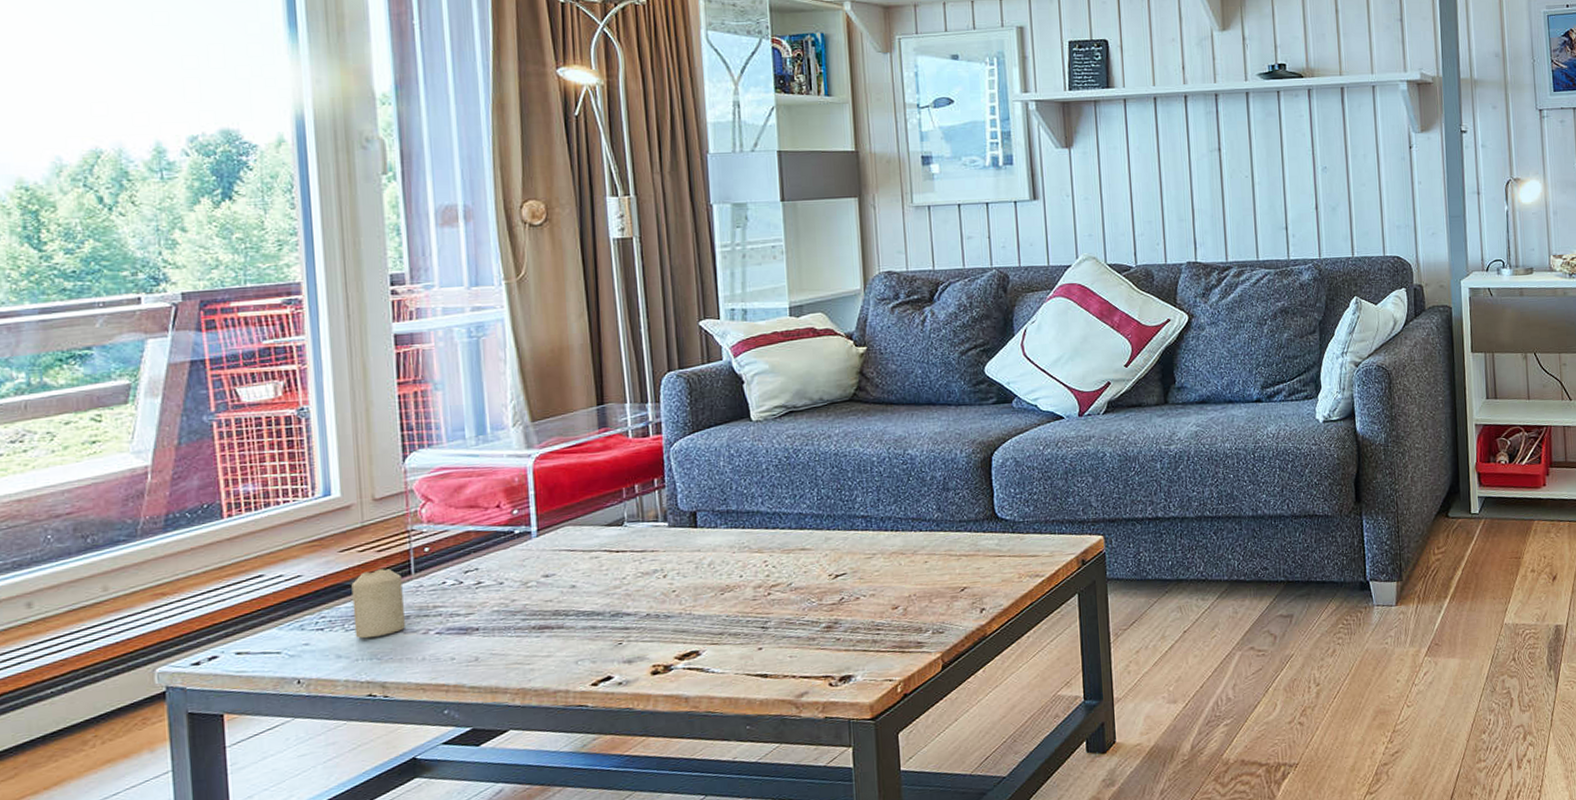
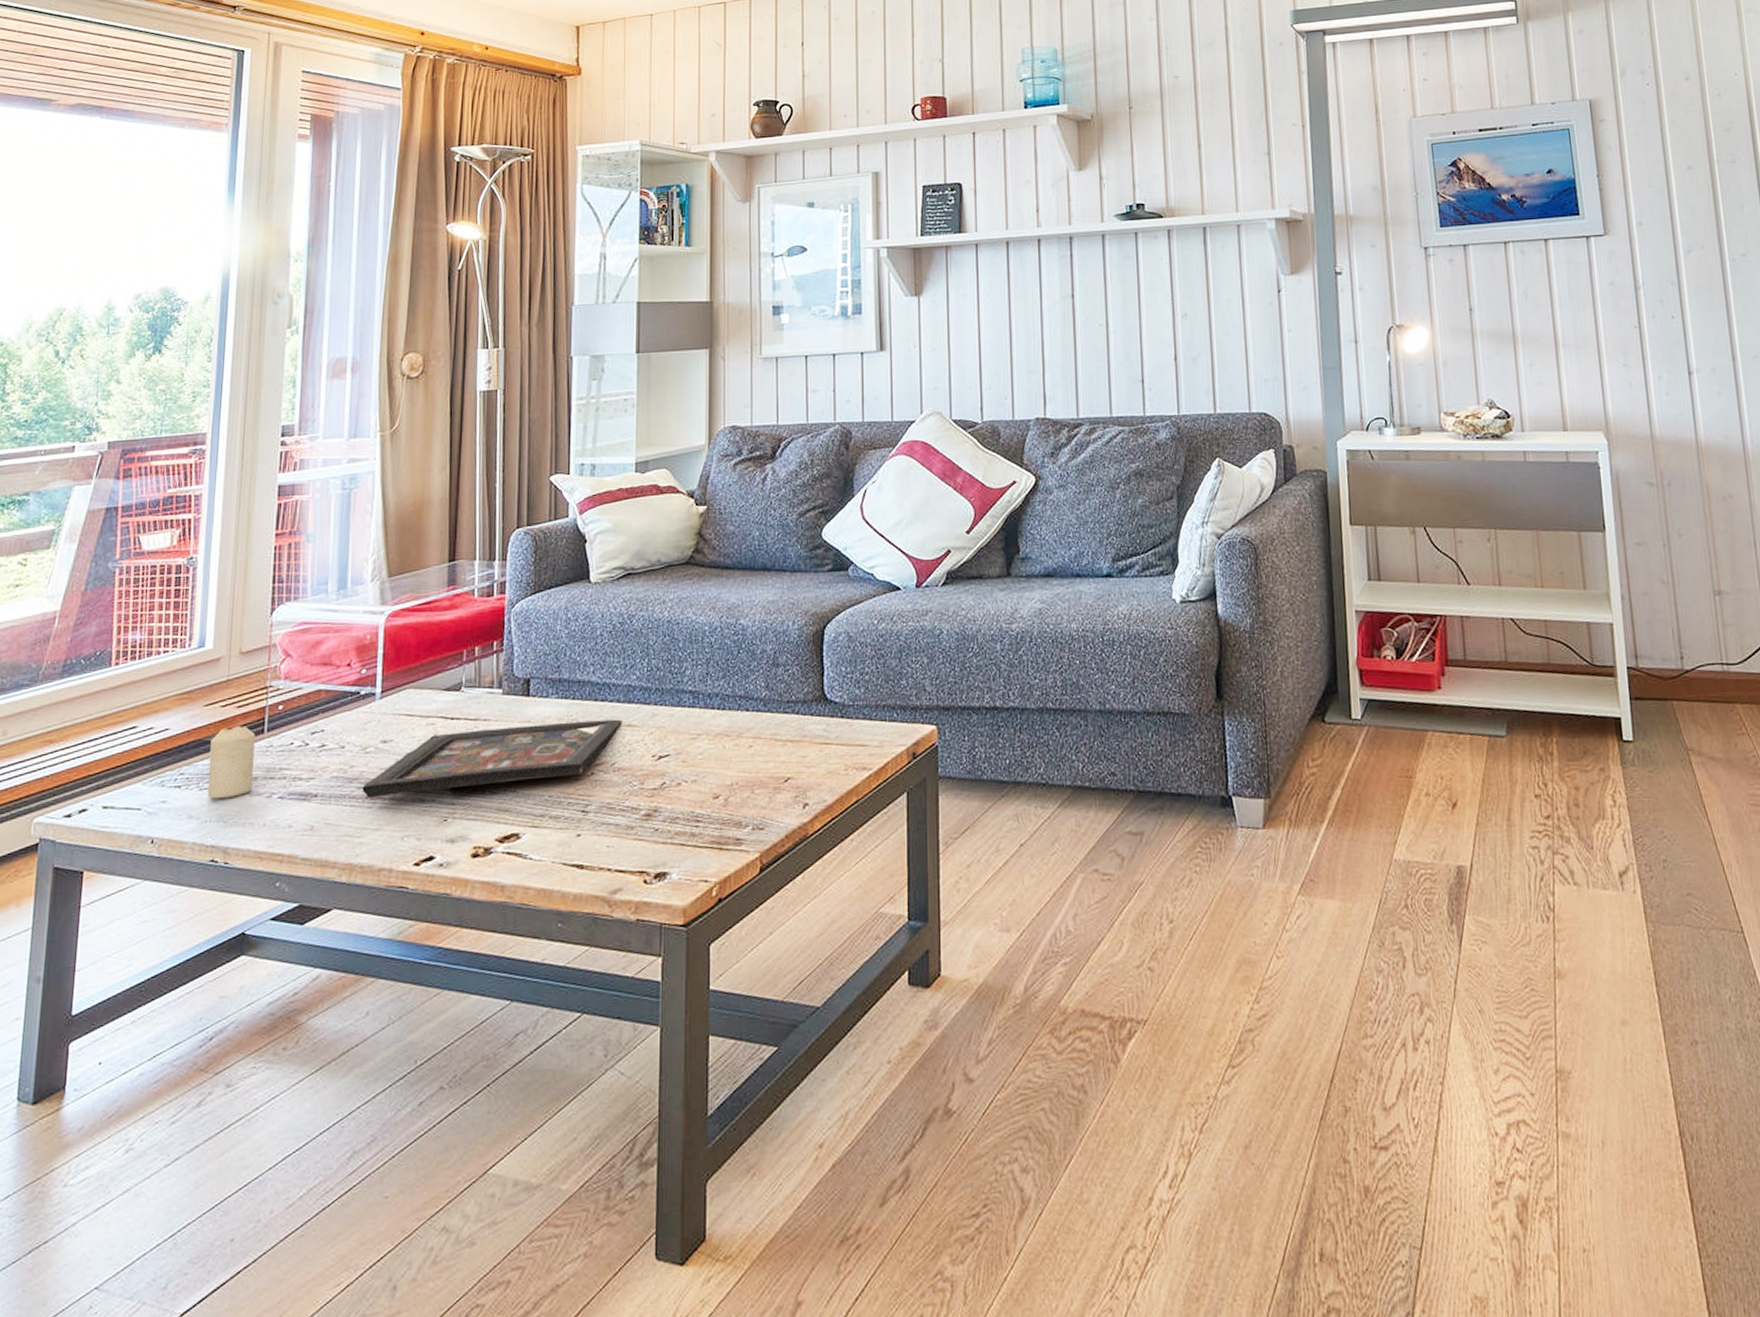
decorative tray: none [527,544,796,628] -> present [362,719,622,798]

